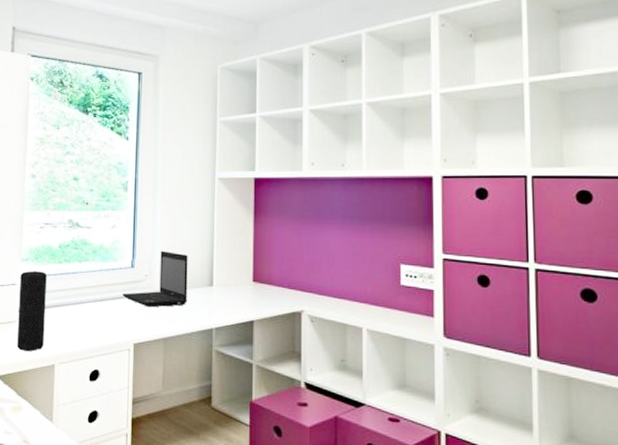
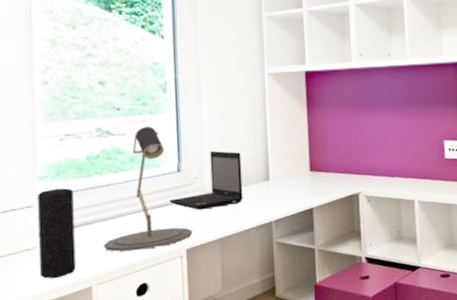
desk lamp: none [66,221,140,338] -> present [104,126,193,252]

